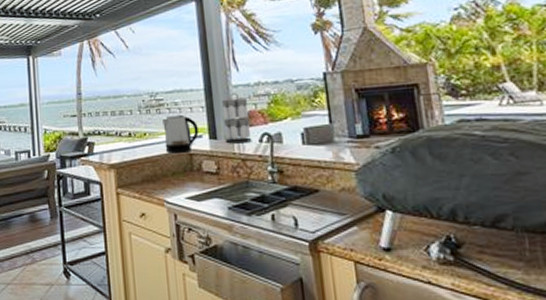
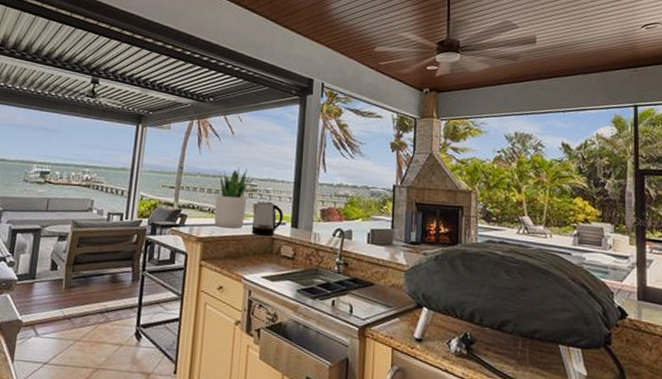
planter: none [120,82,156,150] -> present [214,167,249,229]
spice rack: present [222,92,252,144] -> none [304,189,329,236]

